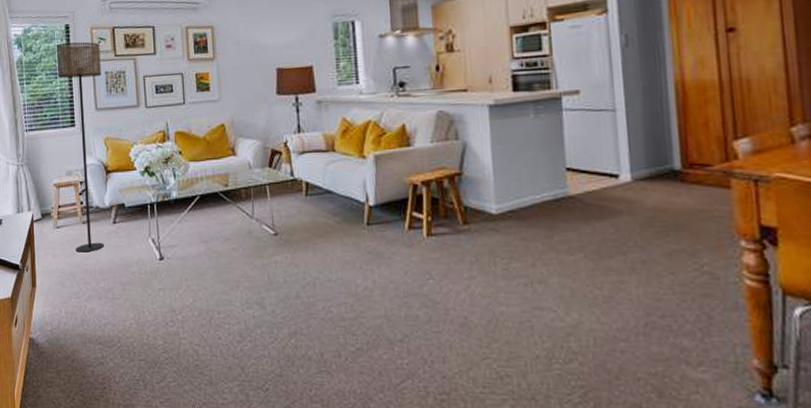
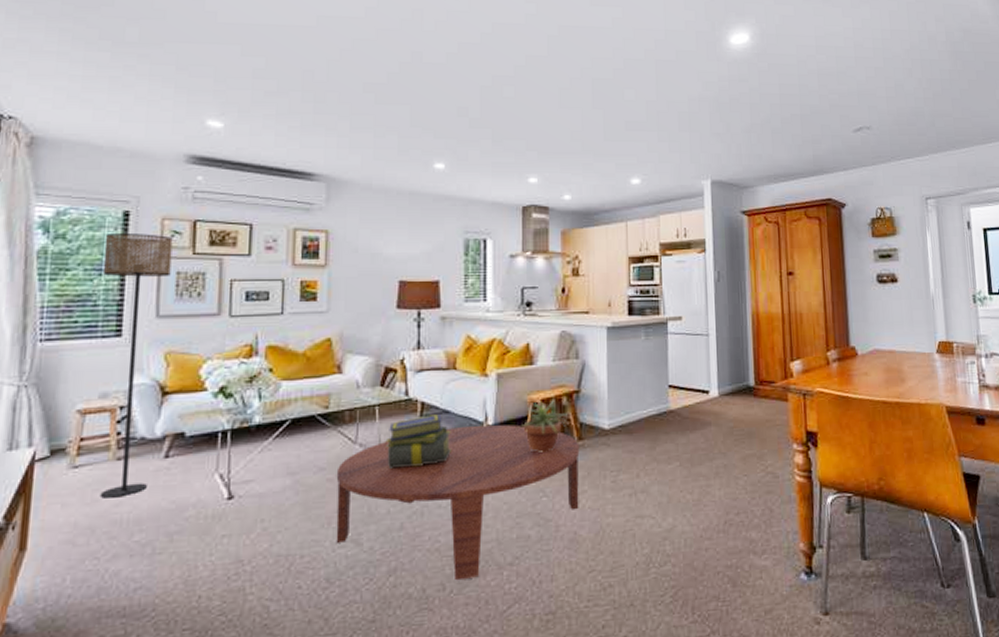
coffee table: none [239,205,468,350] -> present [336,424,580,581]
stack of books: none [277,194,336,242] -> present [385,414,451,469]
potted plant: none [397,183,450,235] -> present [515,400,567,453]

